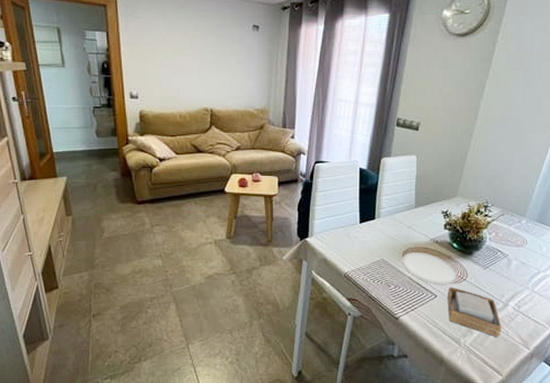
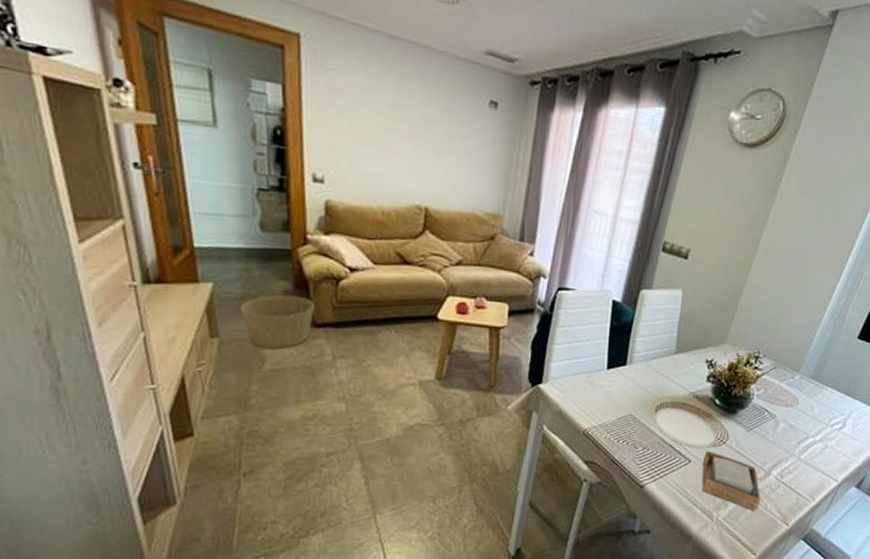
basket: none [86,182,136,222] -> present [241,295,314,350]

